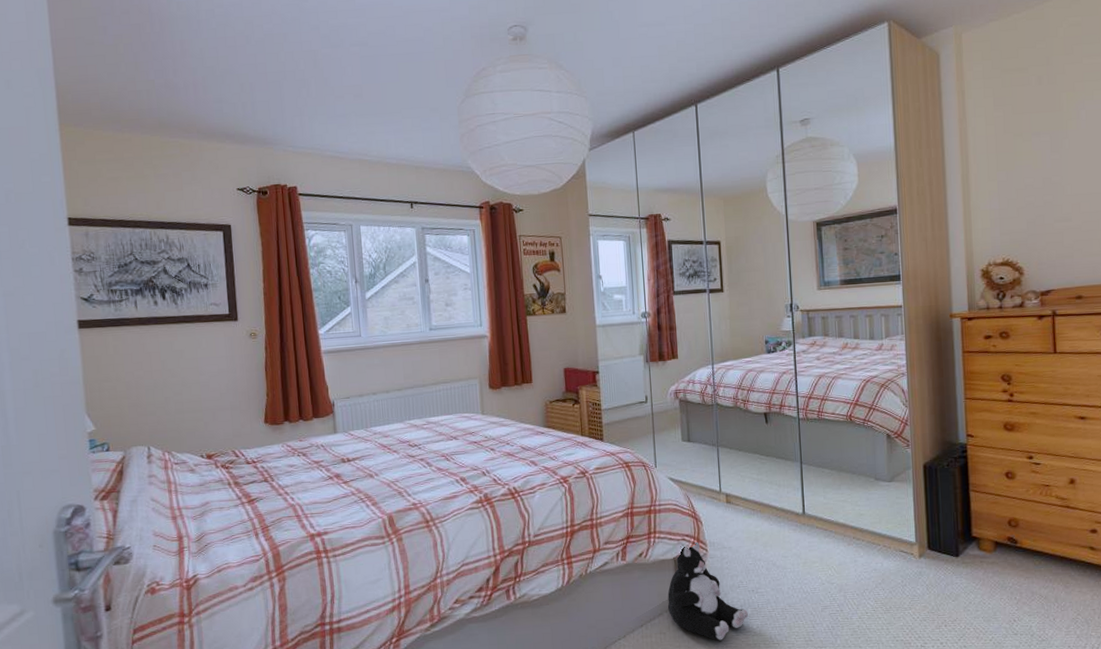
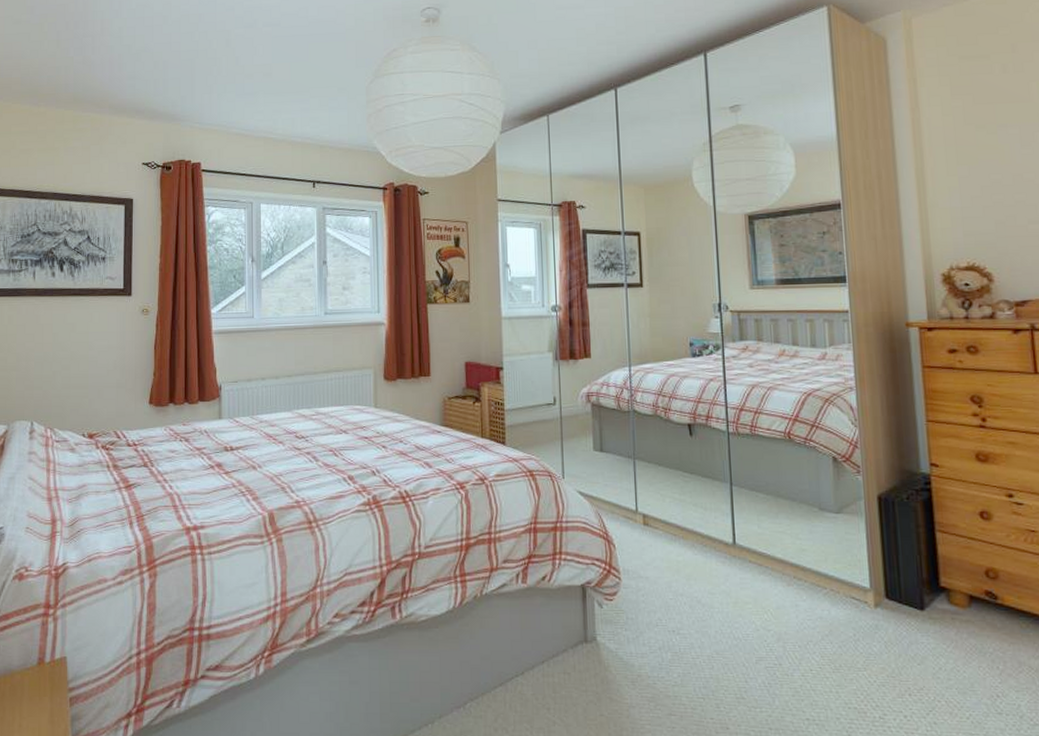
plush toy: present [667,540,748,641] -> none [573,566,668,688]

